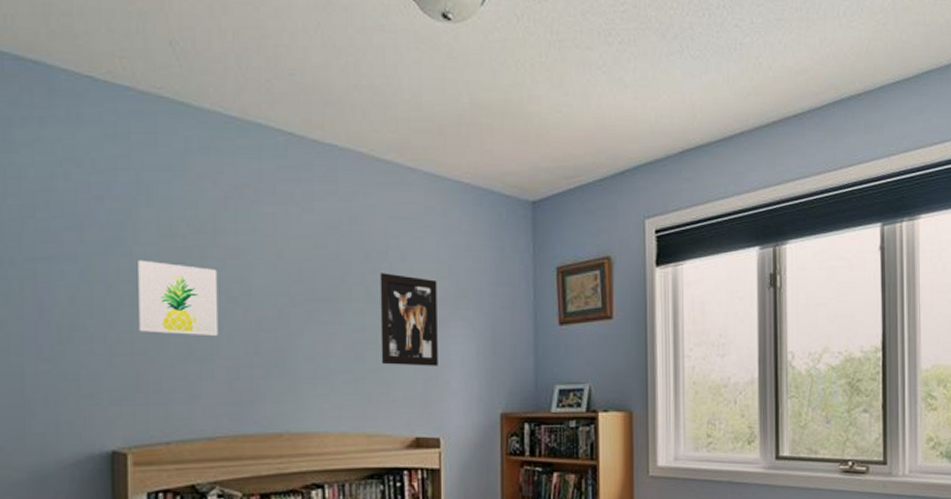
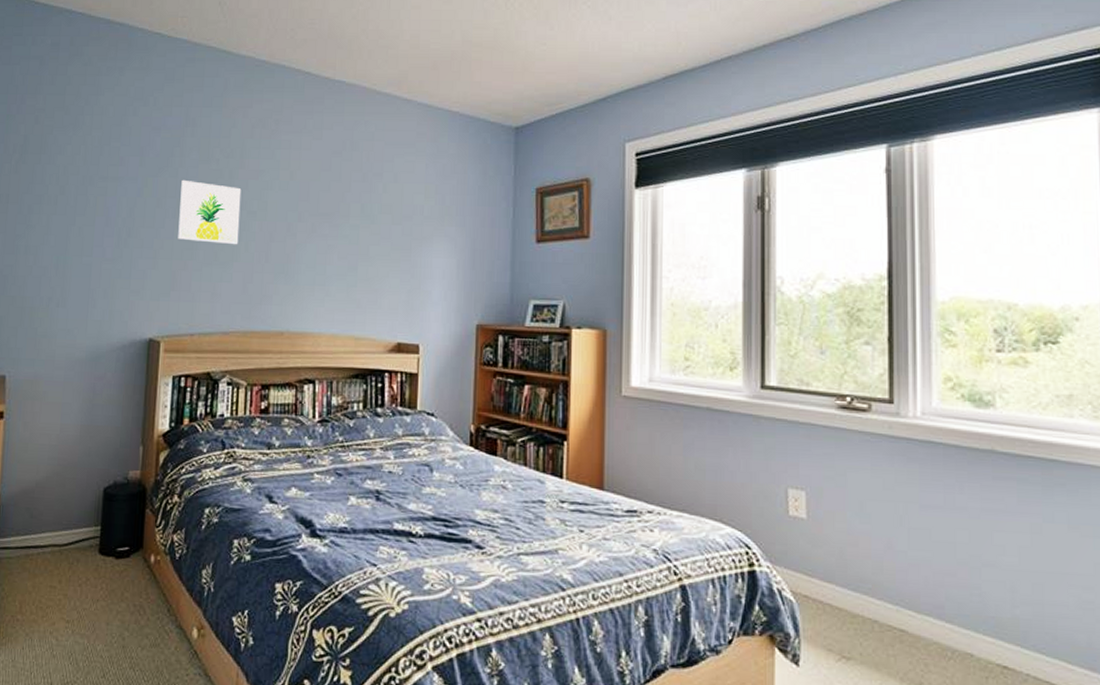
wall art: present [380,273,438,366] -> none [371,192,424,278]

